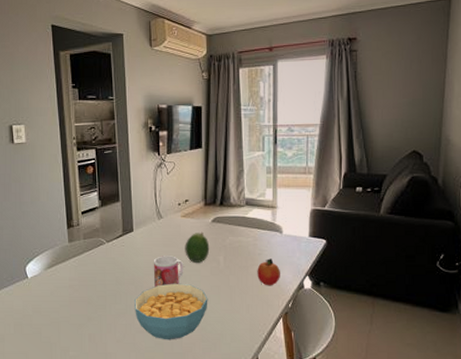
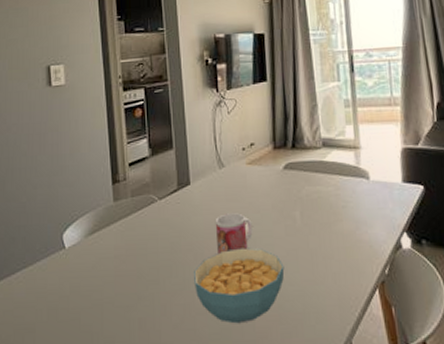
fruit: present [185,231,210,263] -> none [252,181,283,221]
fruit: present [257,258,280,286] -> none [342,212,372,248]

